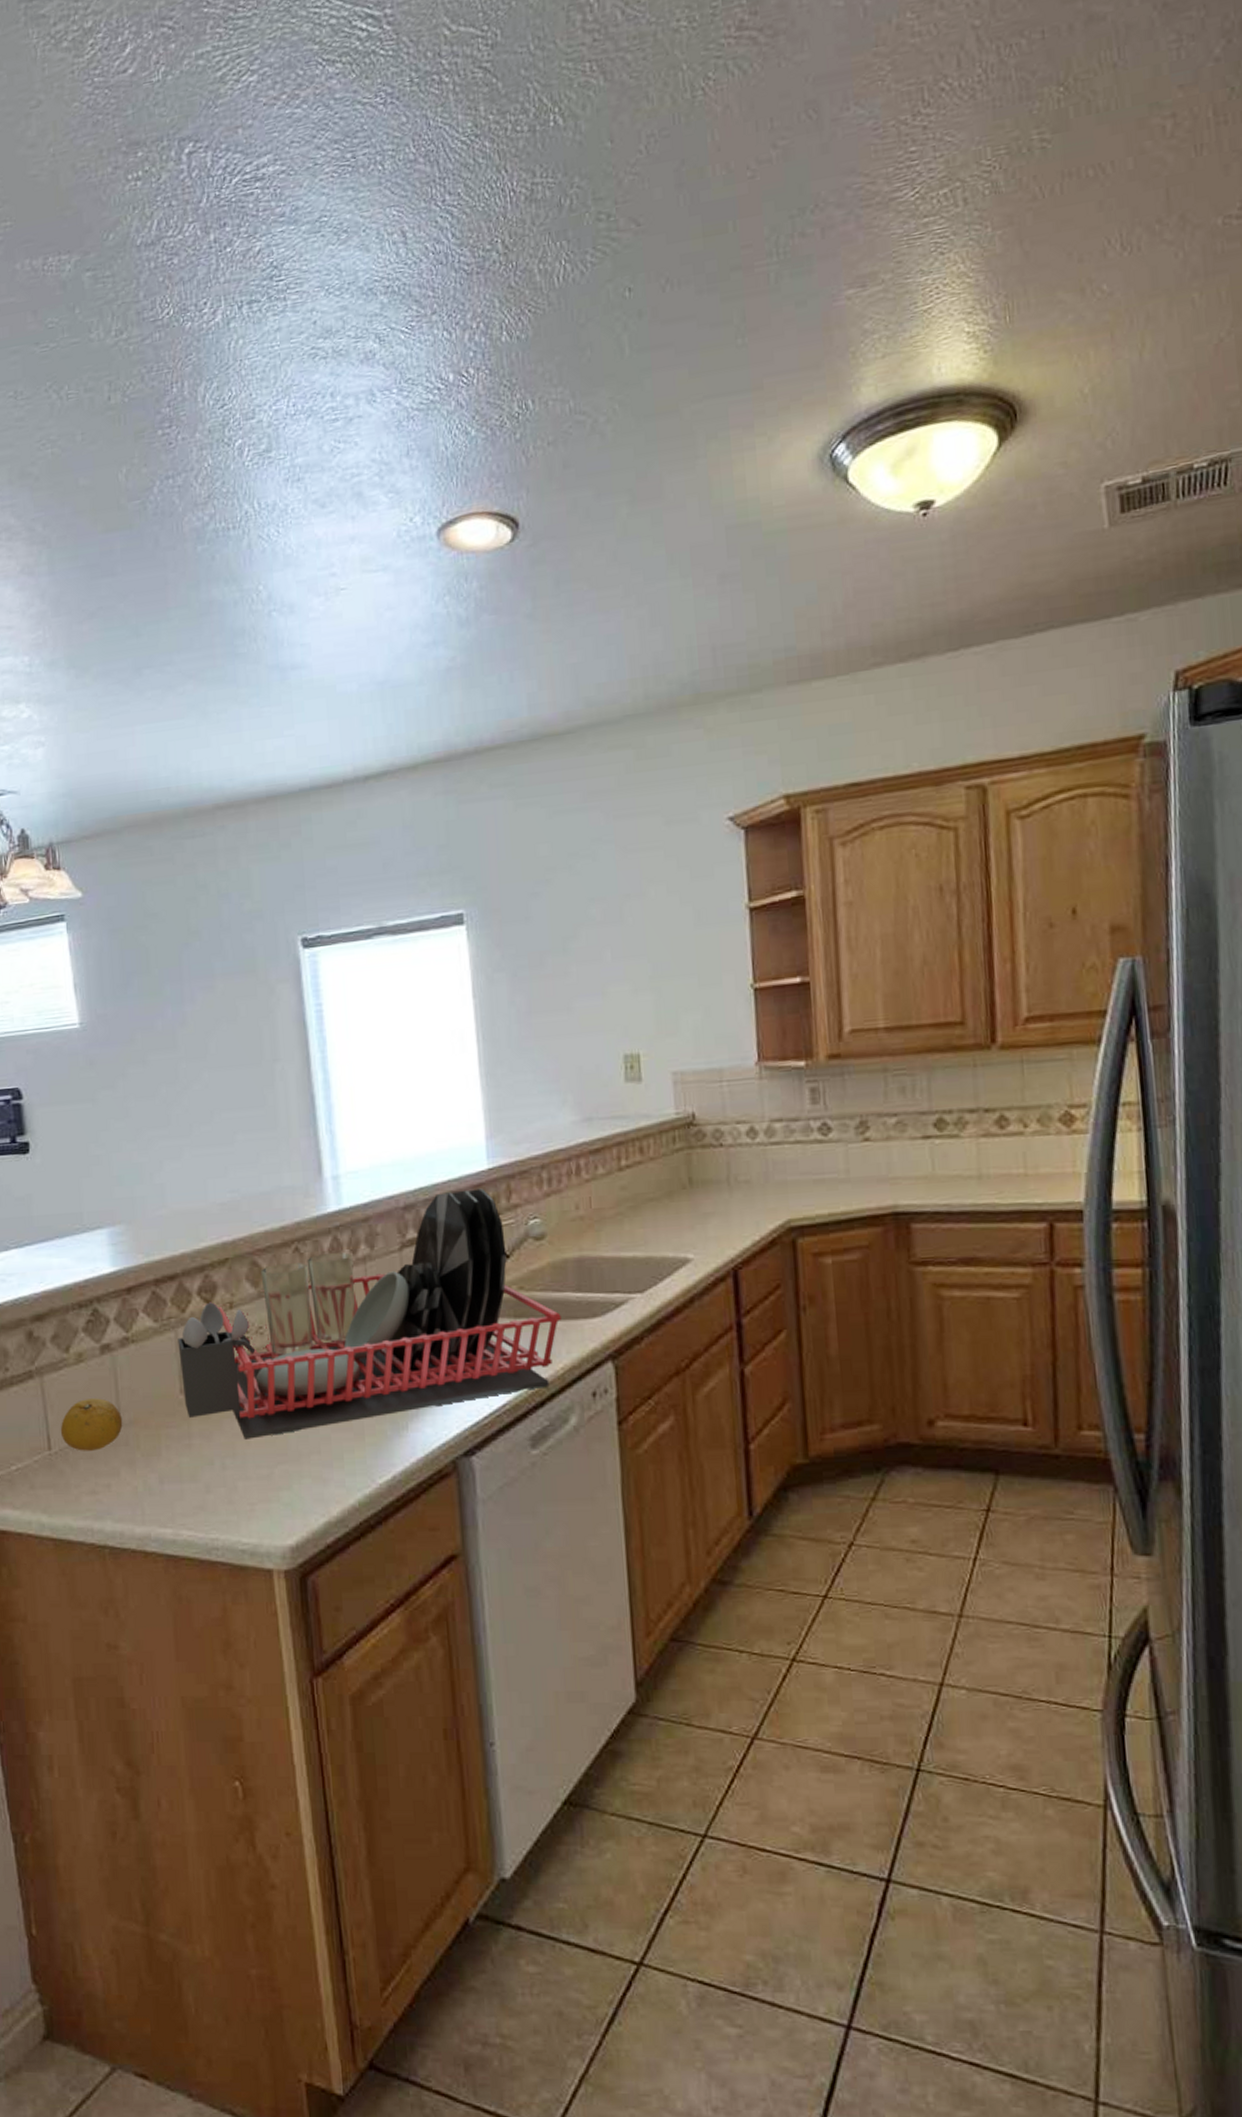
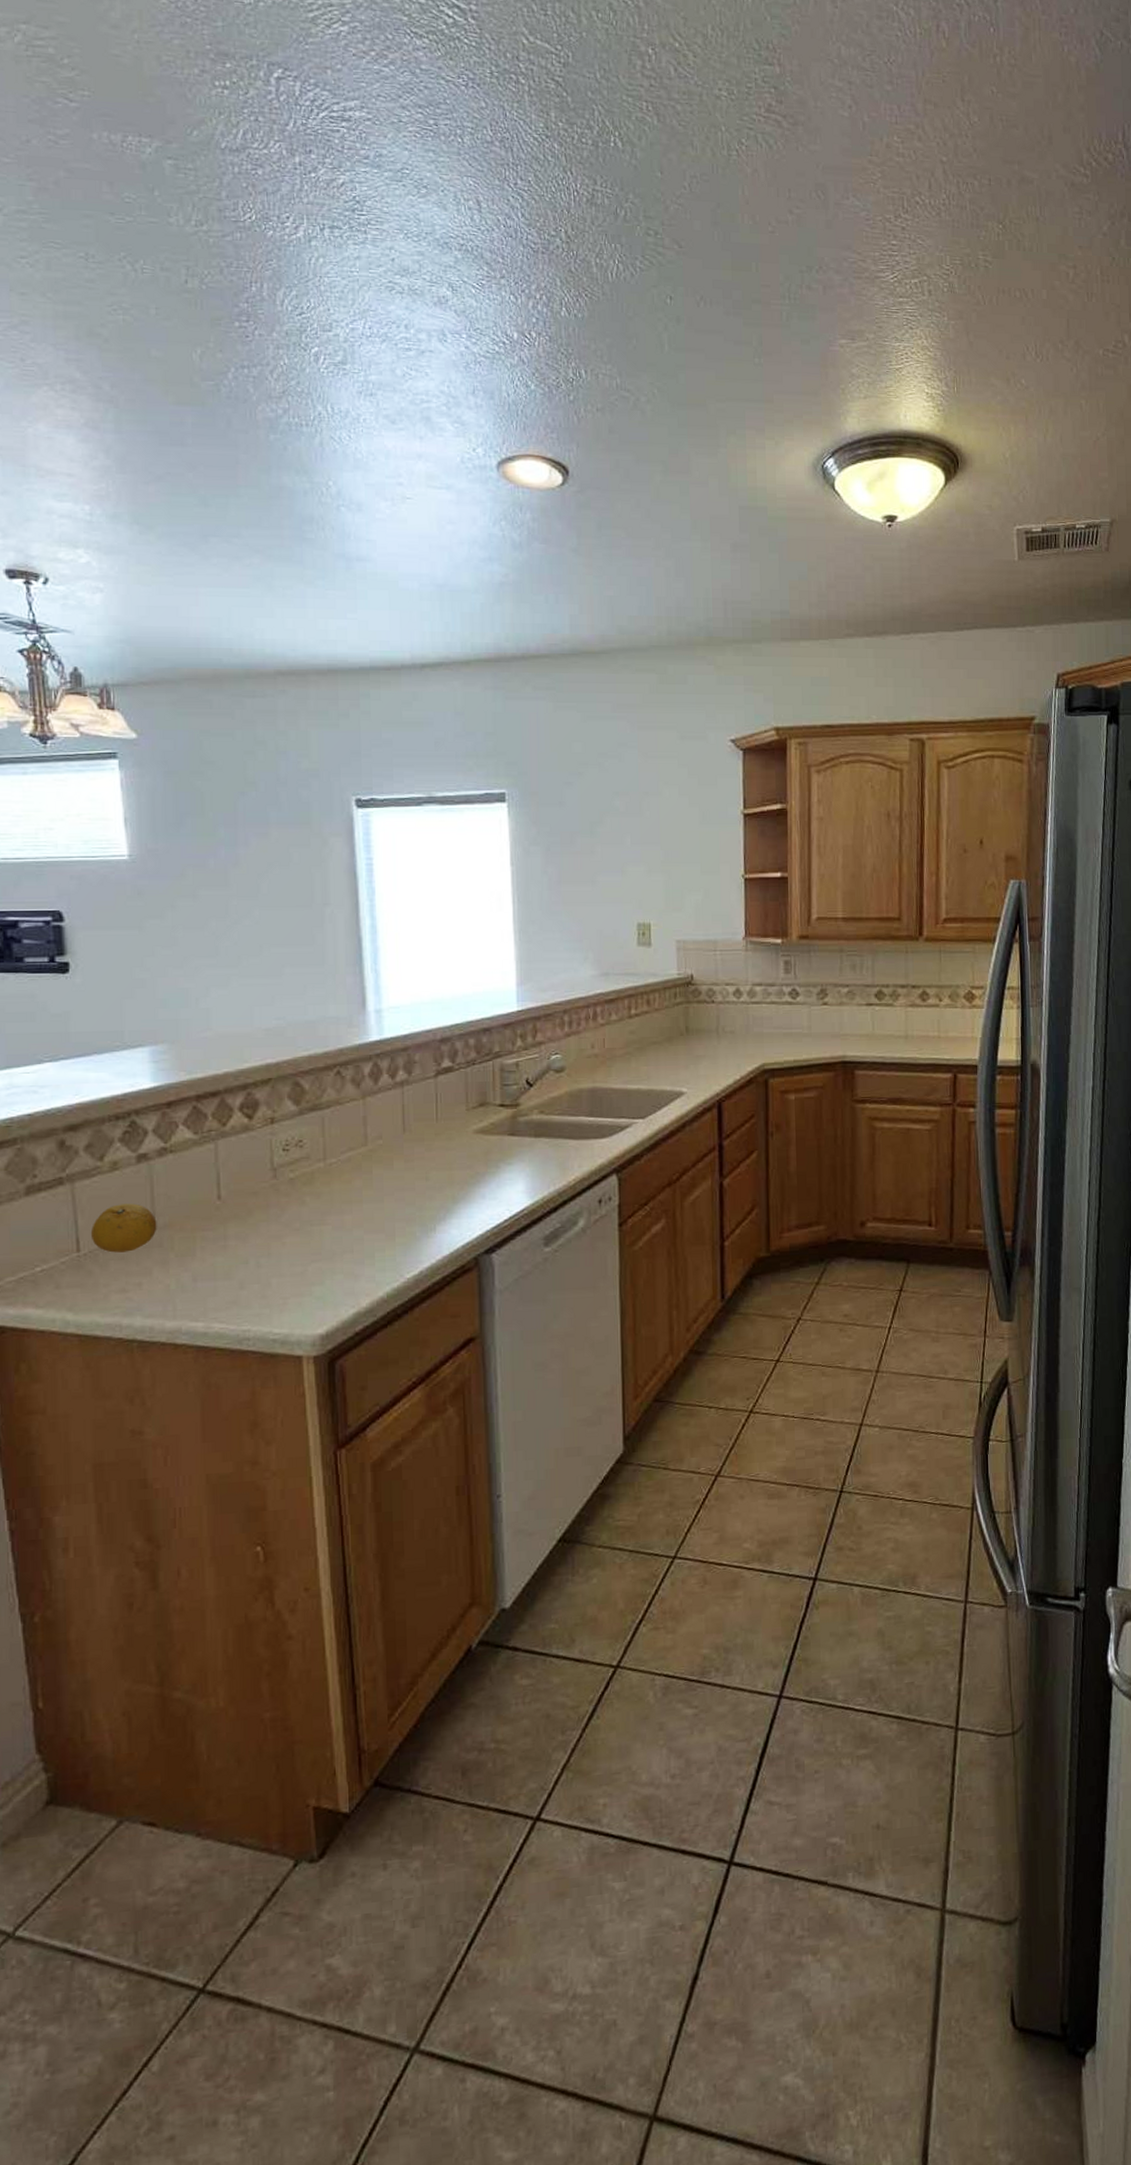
dish rack: present [178,1188,561,1439] -> none [217,1027,575,1241]

